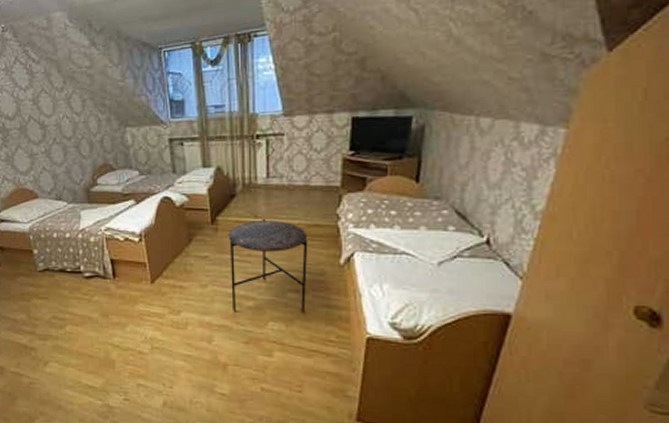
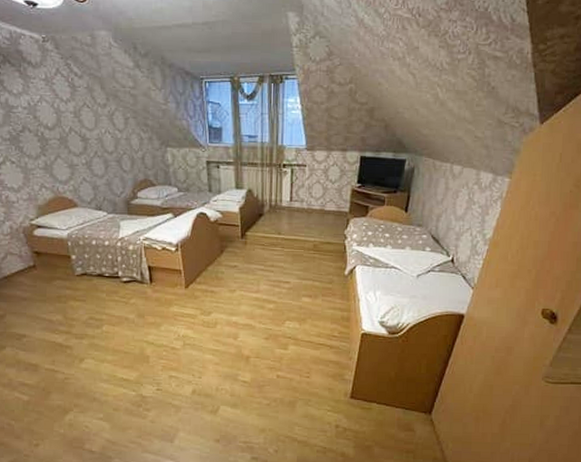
side table: present [227,219,308,313] -> none [255,236,321,314]

